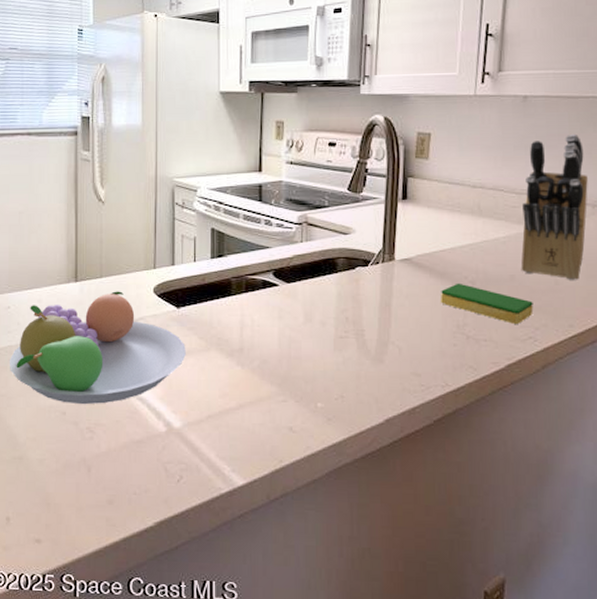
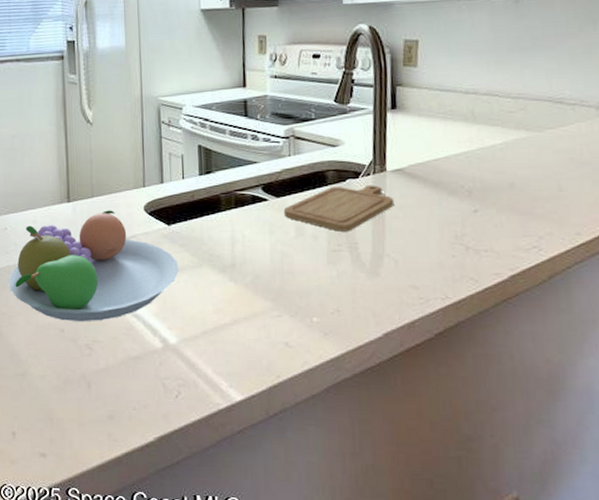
chopping board: none [293,273,401,319] -> present [283,185,395,232]
dish sponge: present [440,283,534,324] -> none [435,192,537,233]
knife block: present [520,133,588,280] -> none [519,33,591,186]

